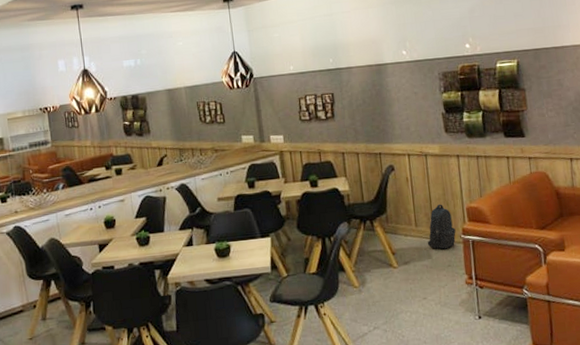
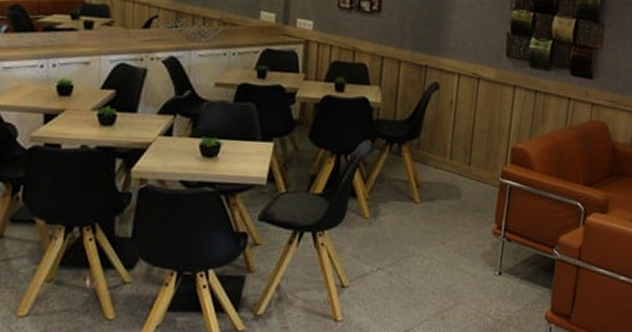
backpack: present [427,204,456,250] -> none [459,138,494,191]

